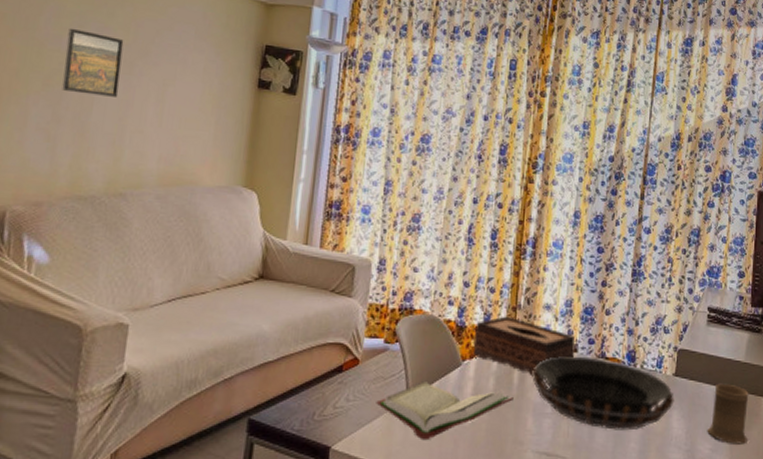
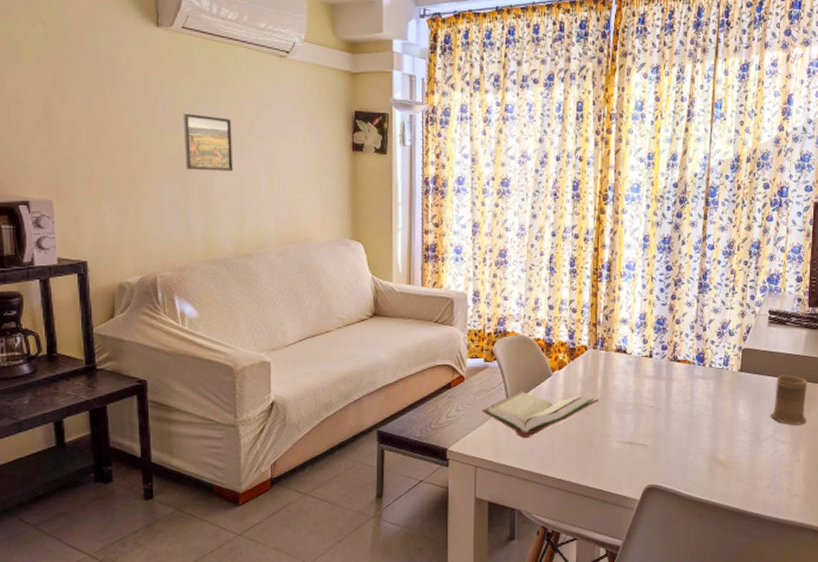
tissue box: present [473,316,576,380] -> none [561,331,650,383]
decorative bowl: present [532,355,675,431] -> none [613,361,740,421]

